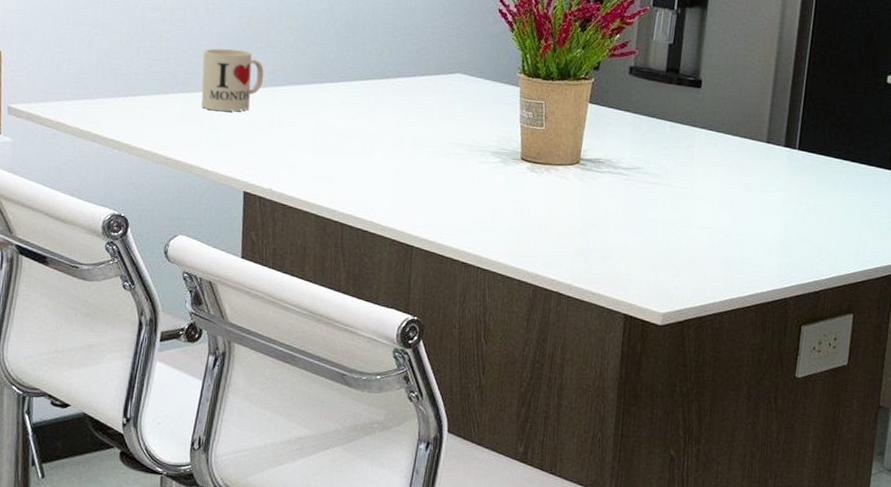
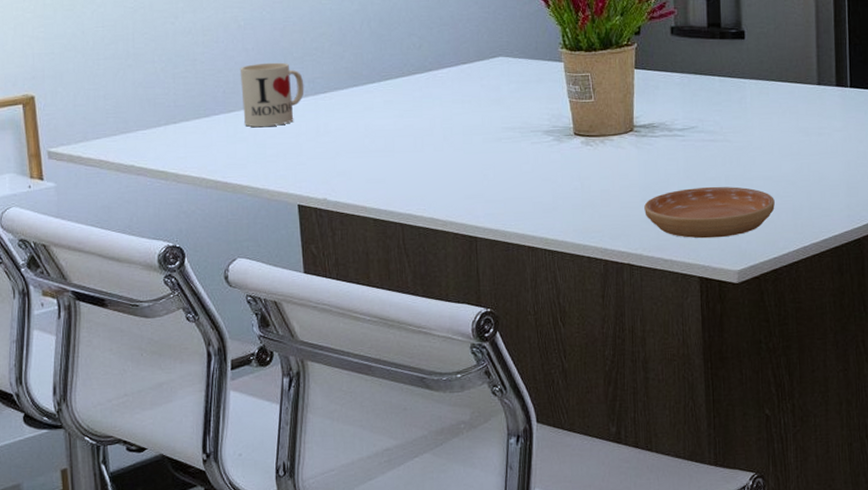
saucer: none [579,227,708,279] -> present [644,186,775,239]

